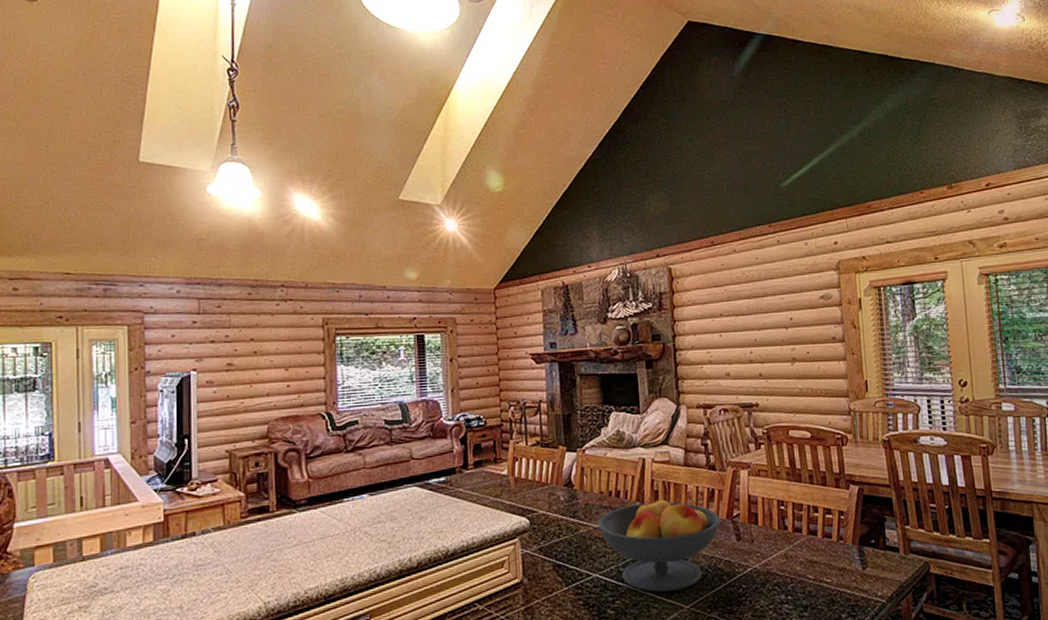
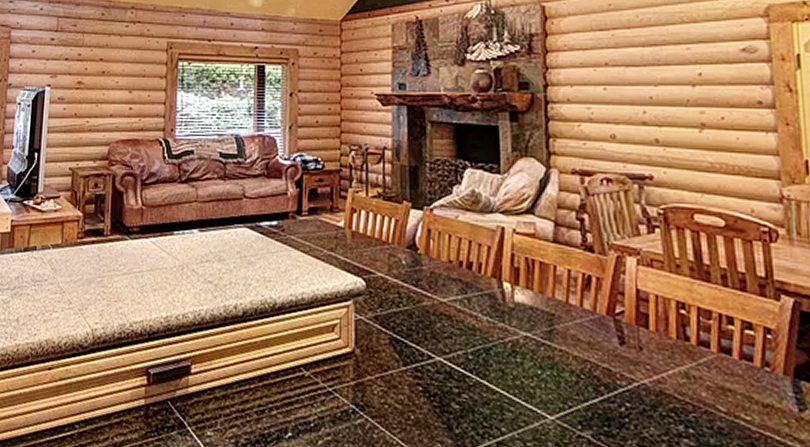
fruit bowl: present [597,497,721,592] -> none [444,274,599,395]

